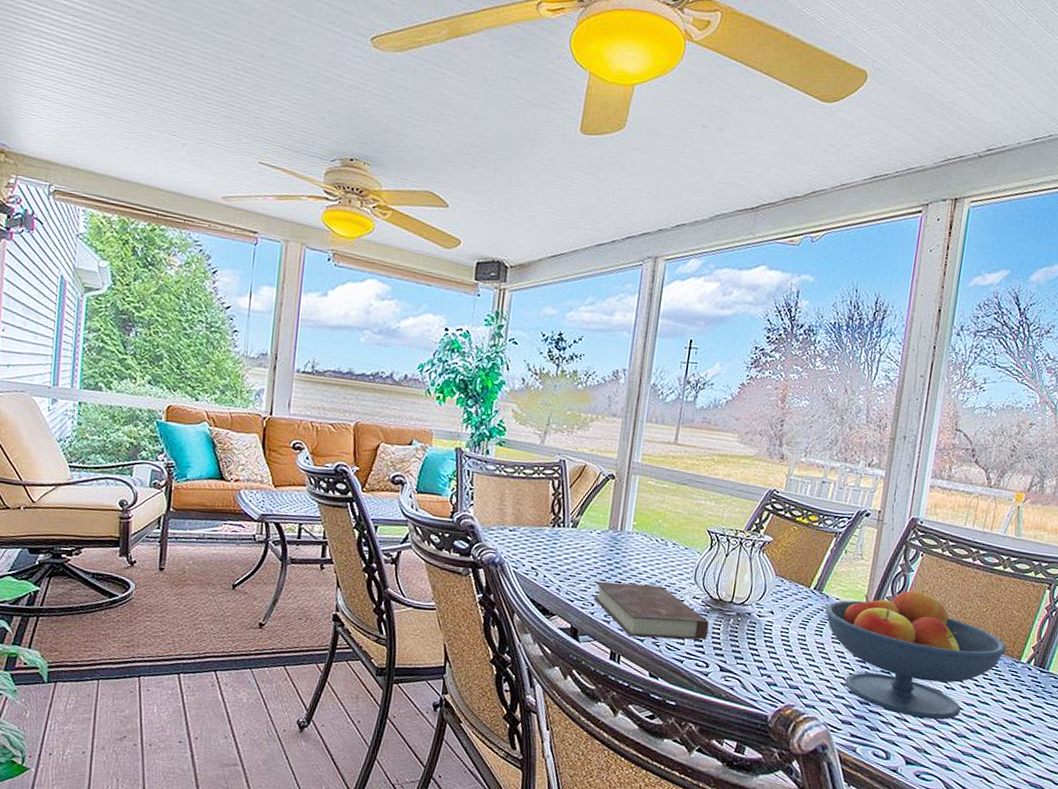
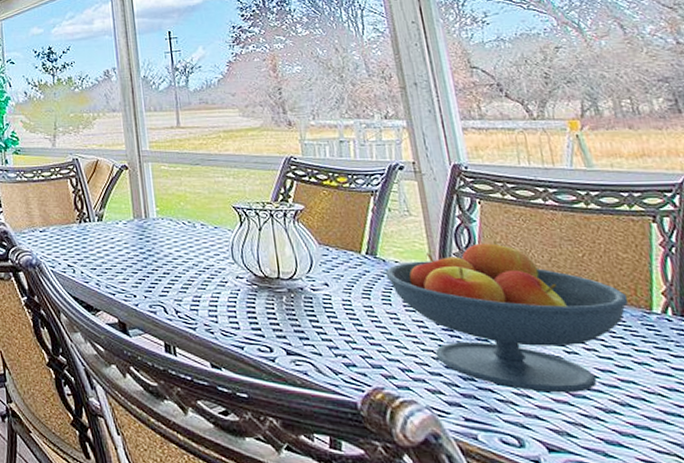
book: present [593,581,710,640] -> none [132,269,263,326]

